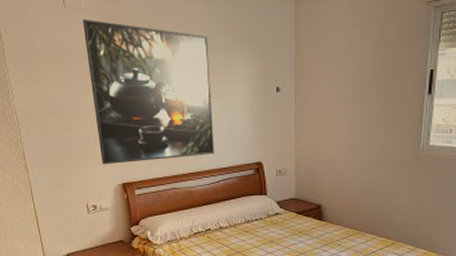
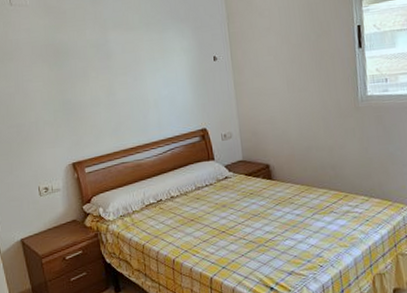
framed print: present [83,19,215,165] -> none [28,14,160,147]

